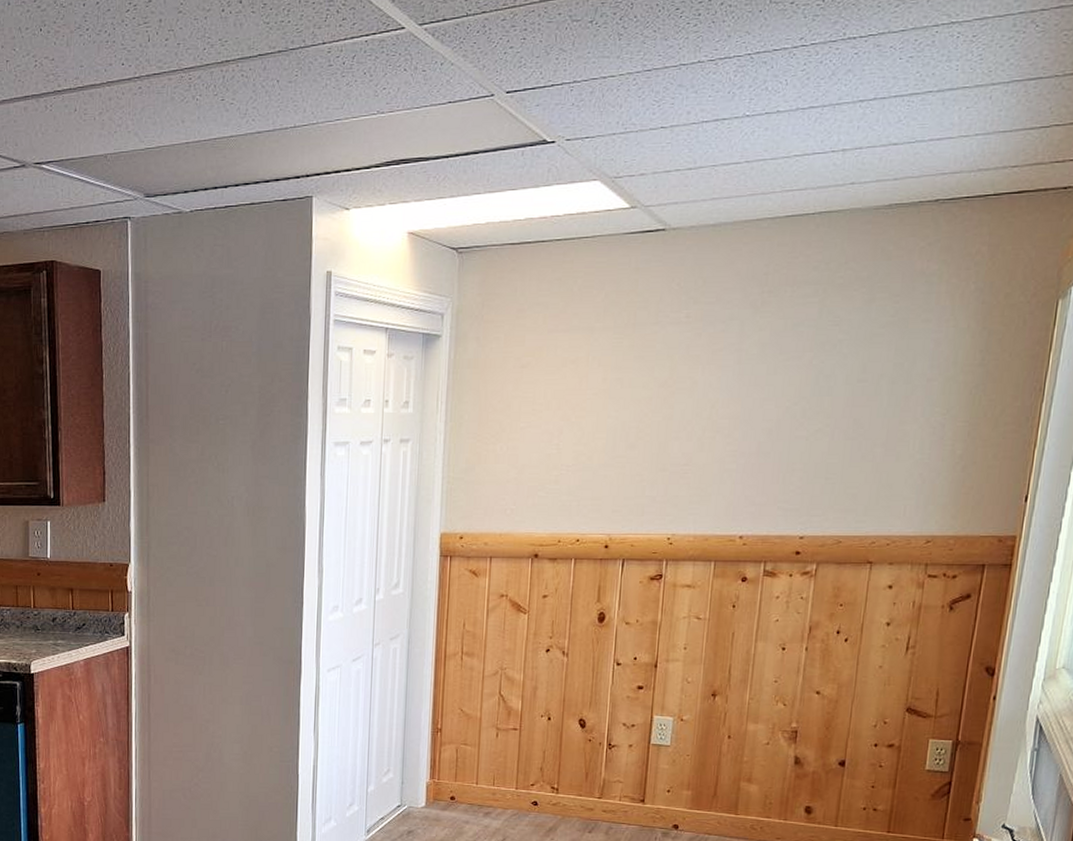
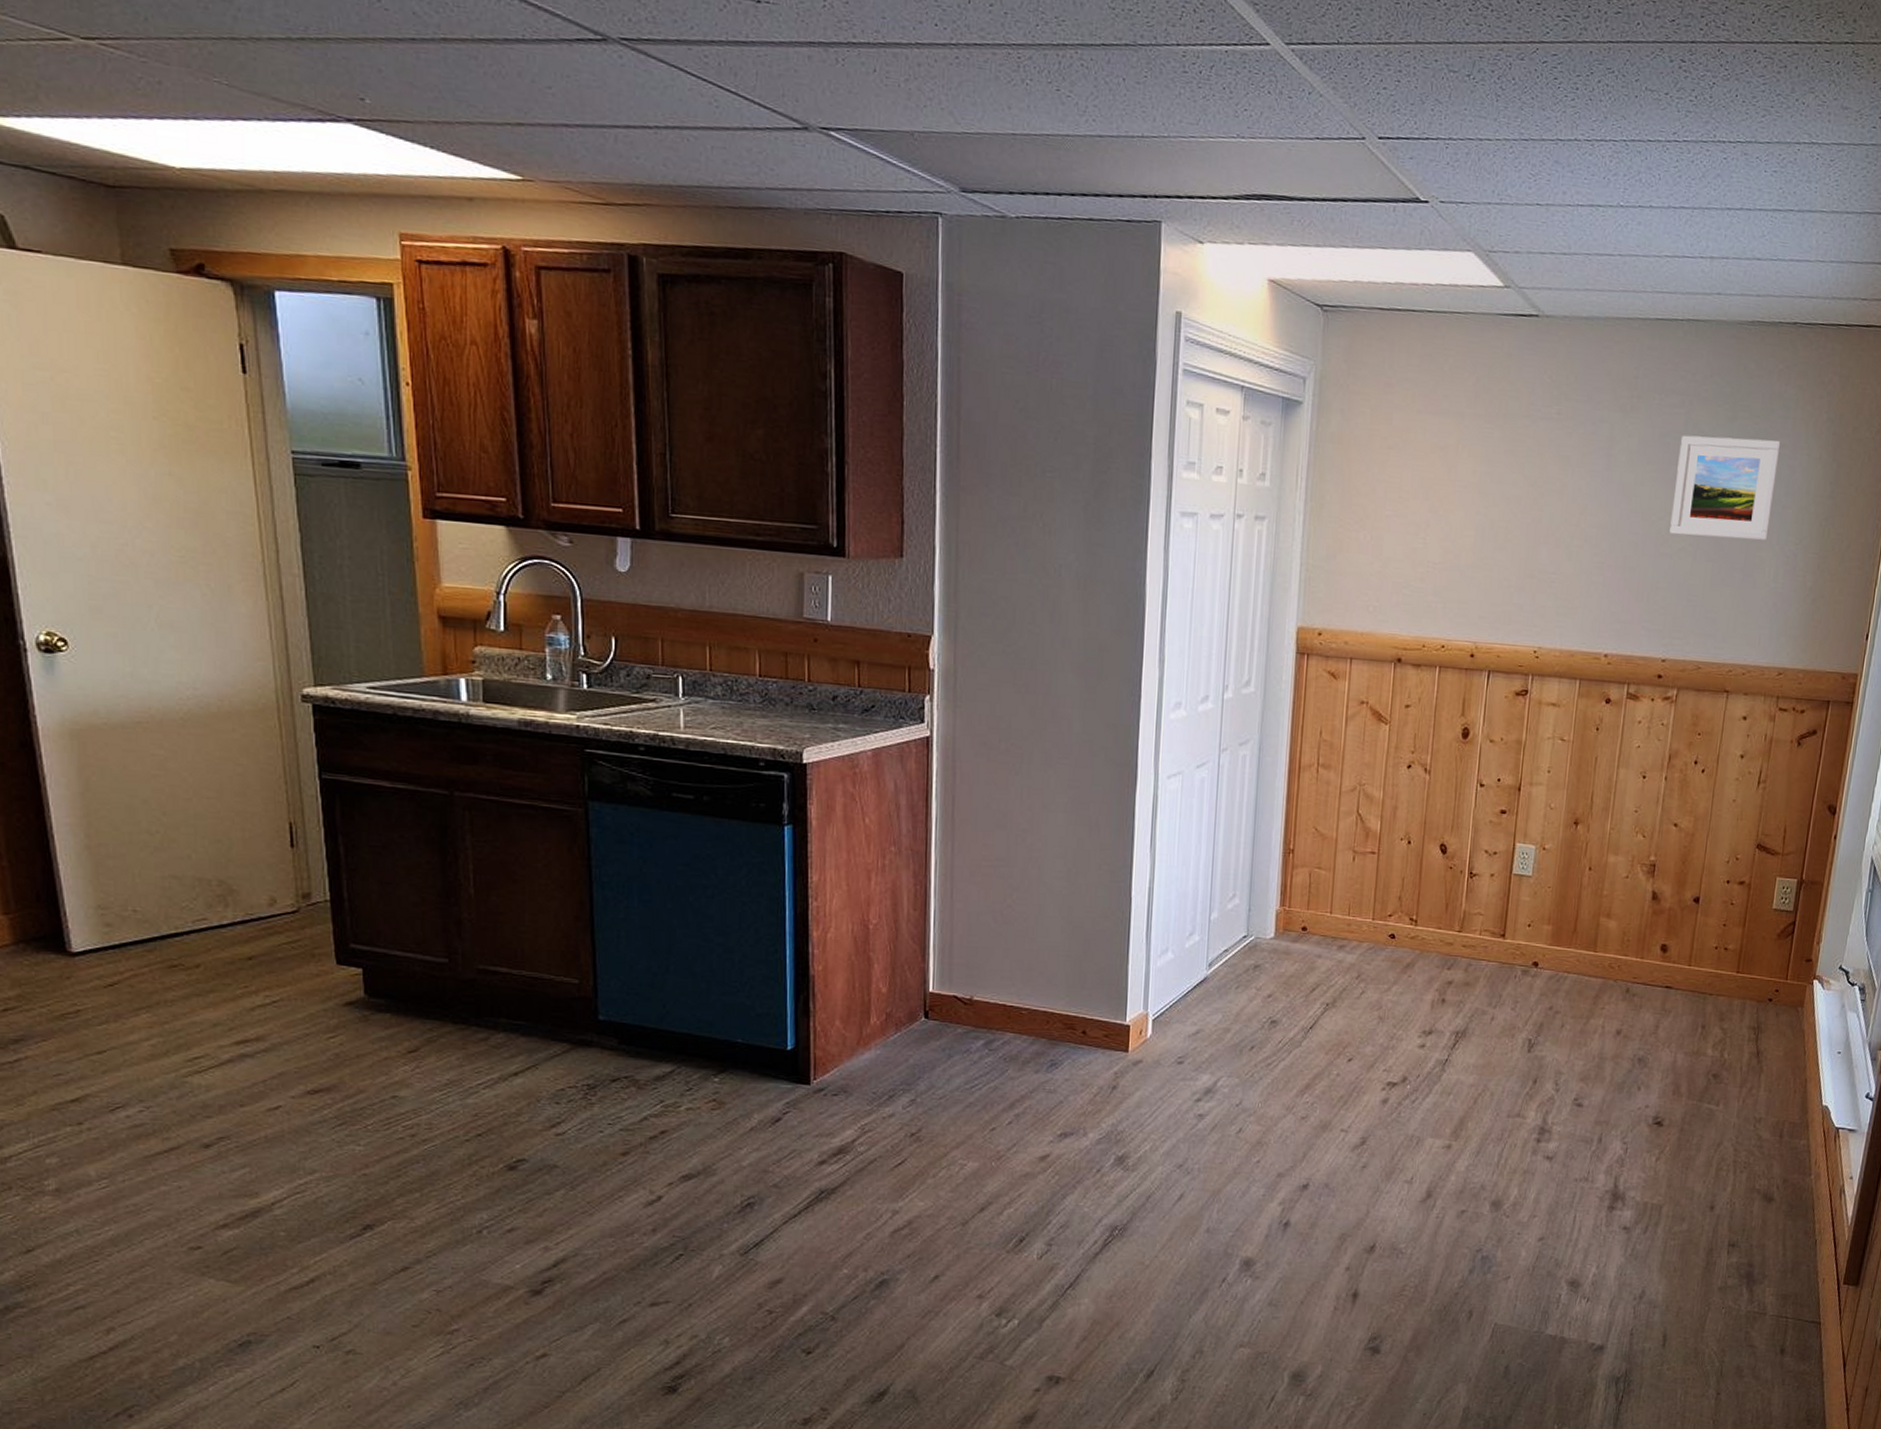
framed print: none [805,315,924,418] -> present [1669,435,1781,541]

